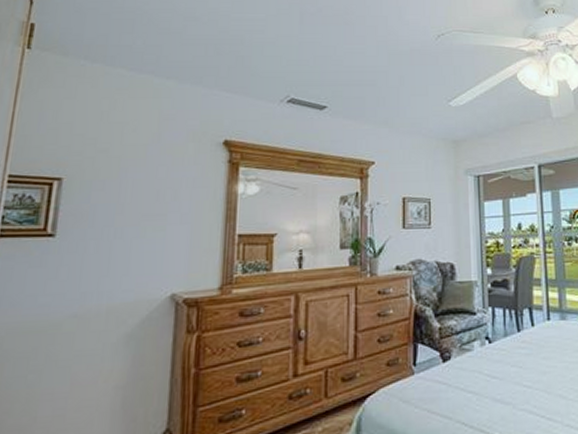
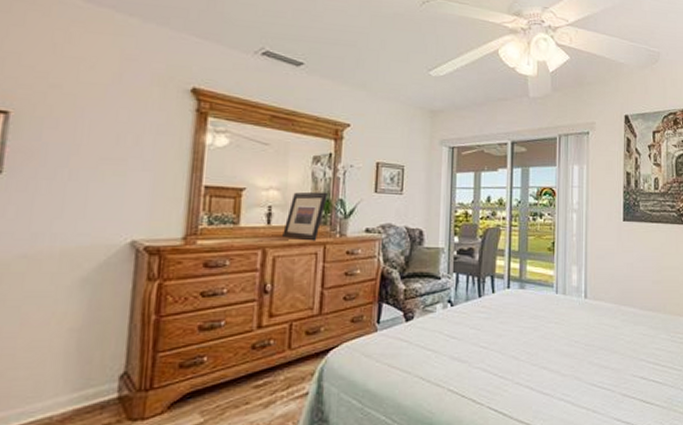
picture frame: none [314,232,356,283] -> present [282,191,328,241]

